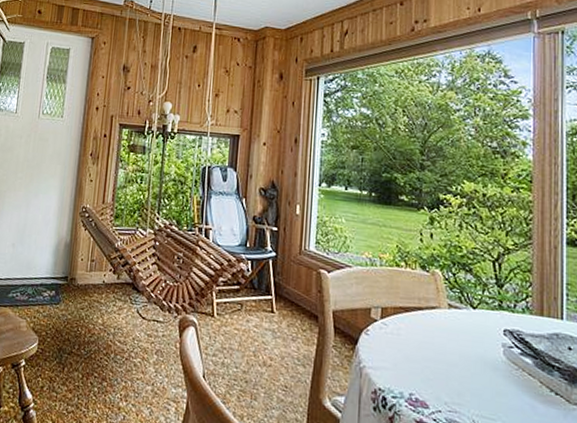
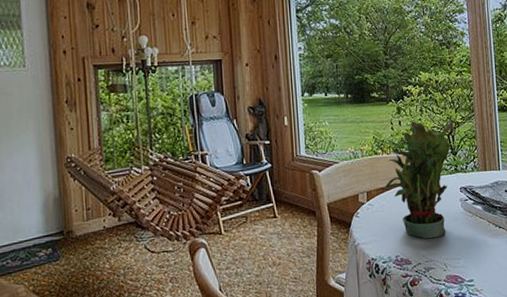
potted plant: none [399,236,502,385] -> present [381,120,454,239]

